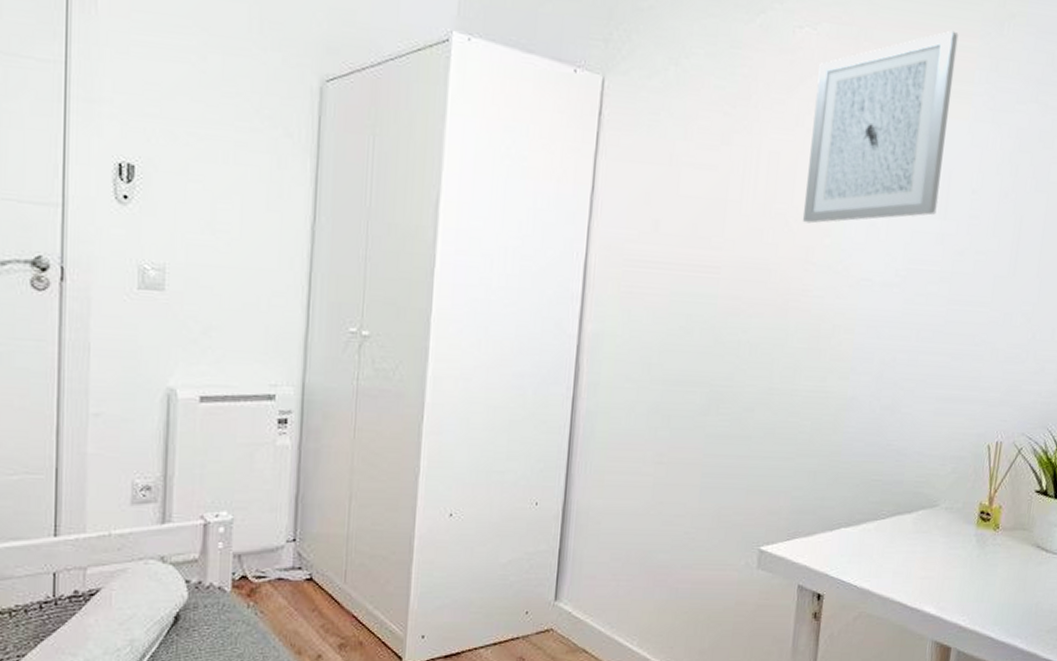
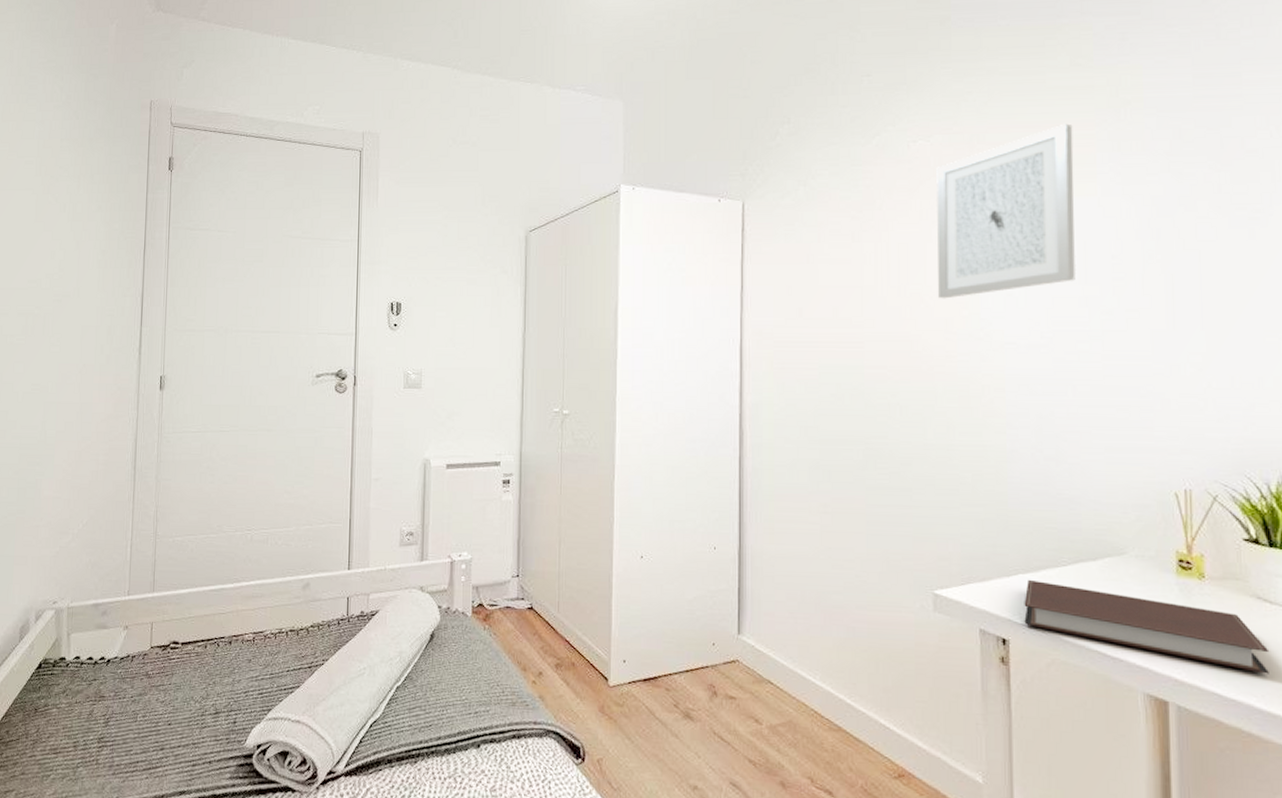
notebook: none [839,533,1038,617] -> present [1024,579,1270,674]

